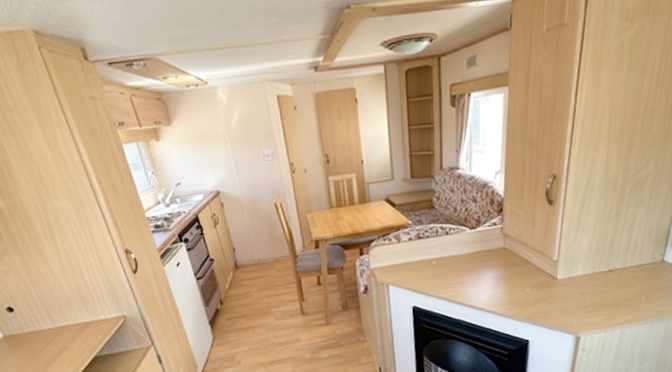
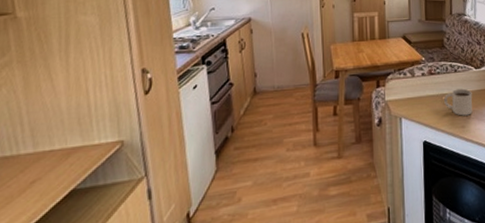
mug: none [434,251,467,280] -> present [444,88,473,116]

